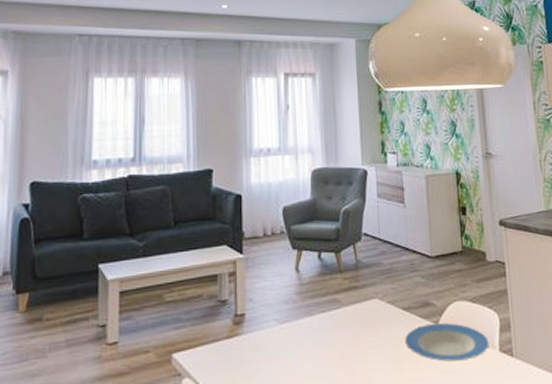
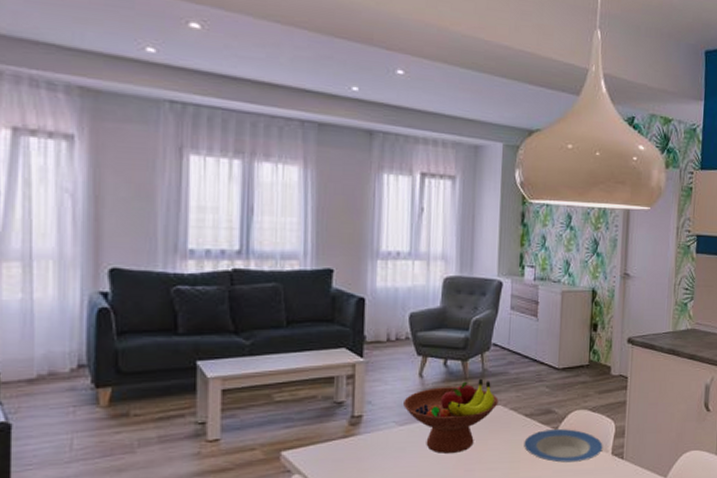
fruit bowl: none [283,270,375,353] -> present [403,378,499,453]

